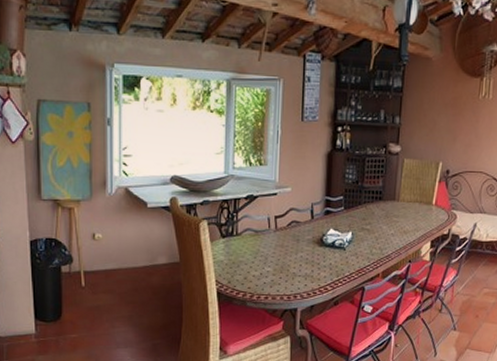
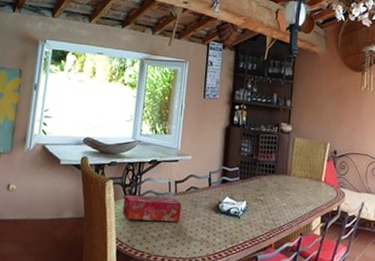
tissue box: none [220,233,283,261] -> present [122,195,182,222]

